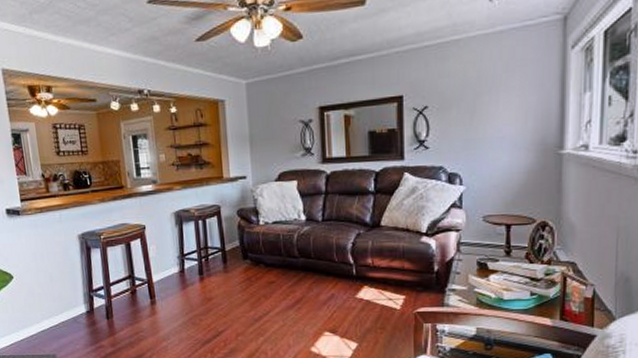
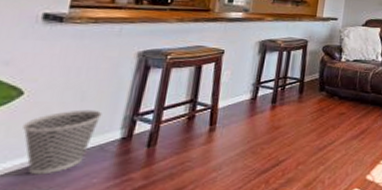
wastebasket: none [20,288,68,342] -> present [23,109,103,175]

